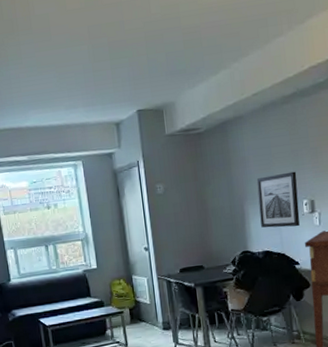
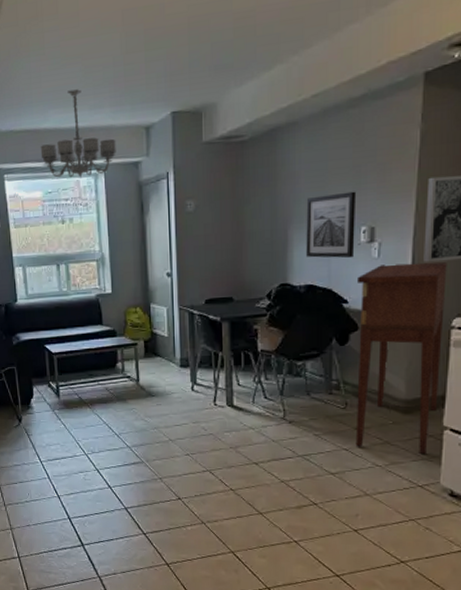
chandelier: none [23,92,92,169] -> present [40,89,116,178]

